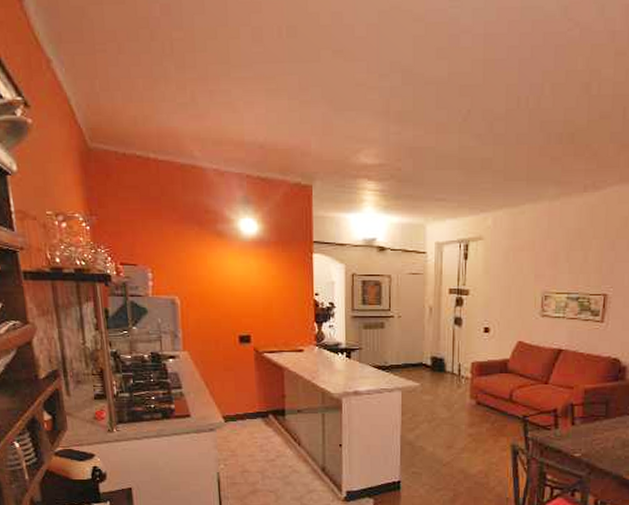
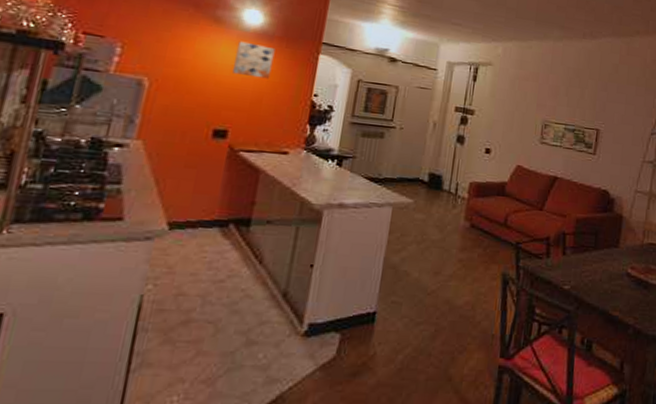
wall art: none [241,251,275,284] -> present [233,41,276,79]

